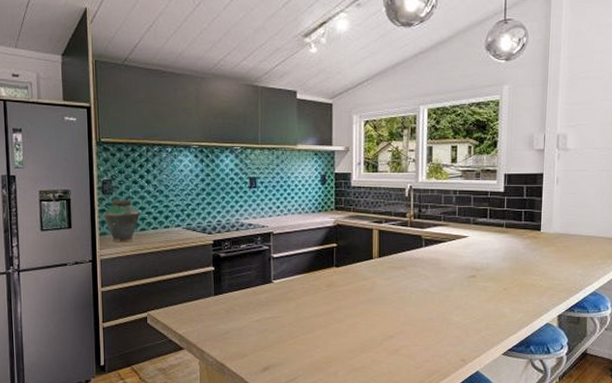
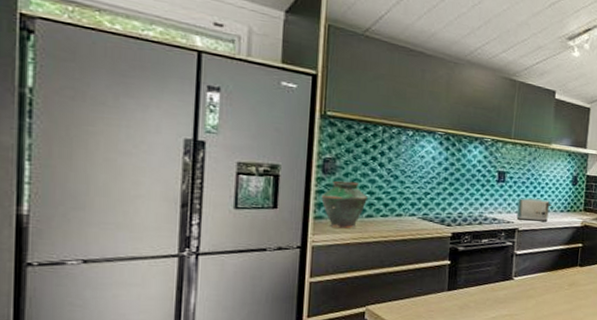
toaster: none [270,201,303,225] -> present [516,197,552,223]

